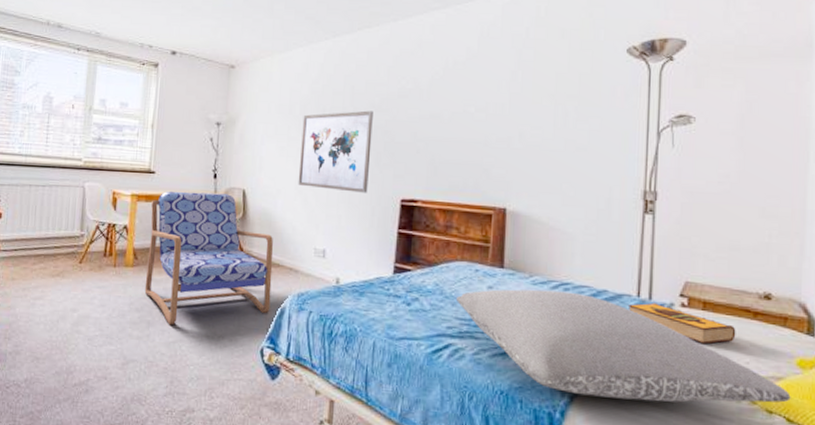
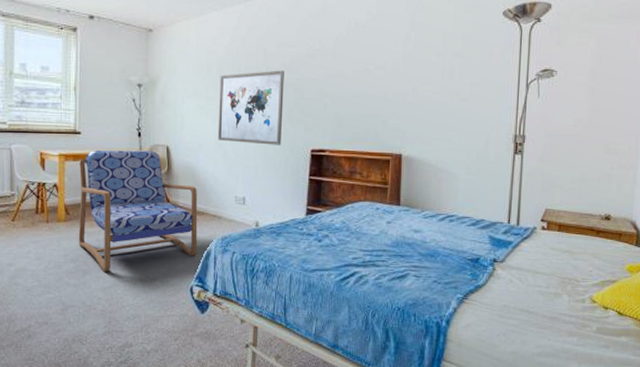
pillow: present [457,289,791,403] -> none [361,222,622,307]
hardback book: present [627,302,736,344] -> none [500,227,583,259]

